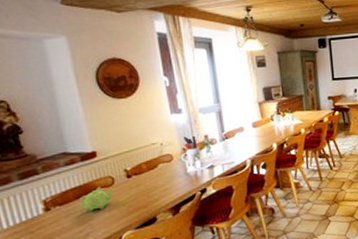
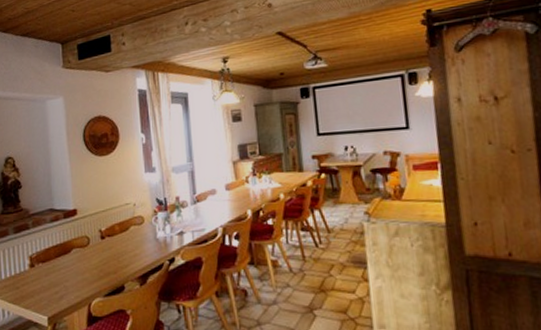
teapot: present [80,187,115,212] -> none [59,247,89,273]

